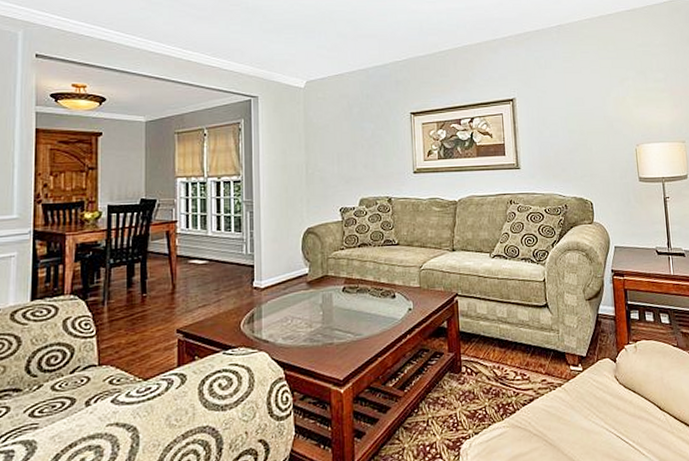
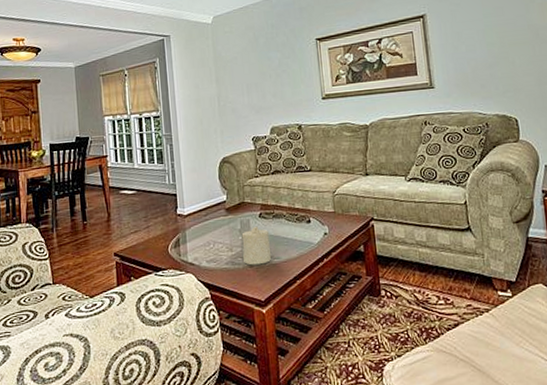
candle: none [323,300,352,342] -> present [241,226,271,265]

